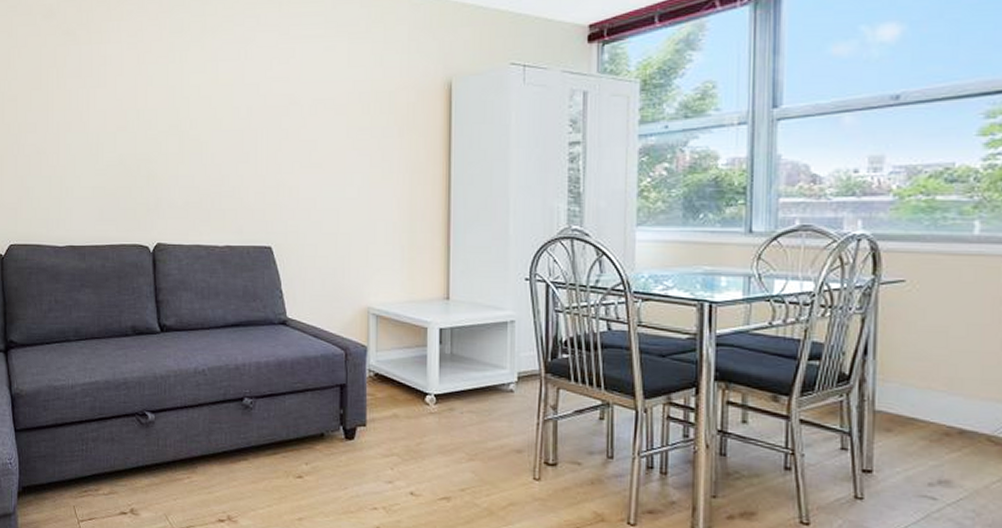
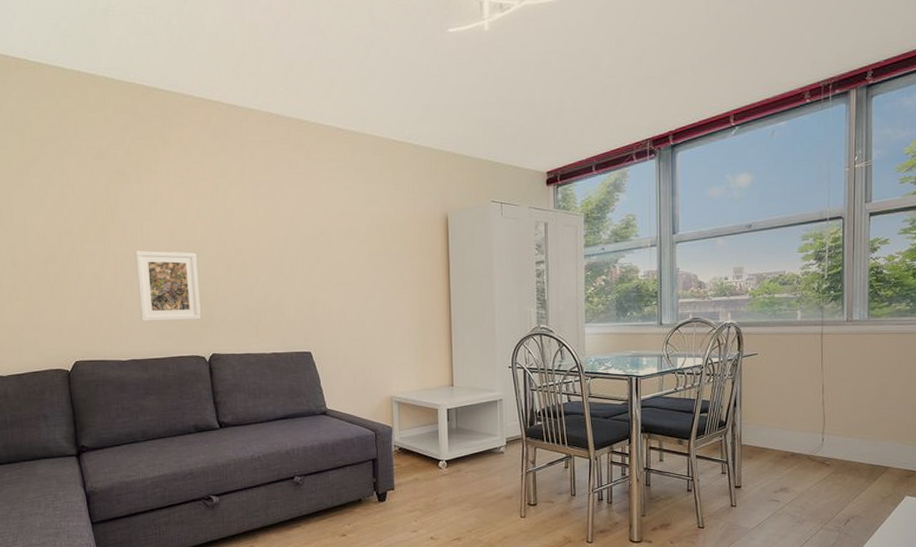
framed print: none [80,121,147,203] -> present [135,250,201,322]

